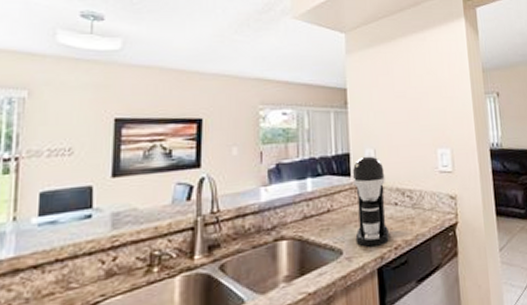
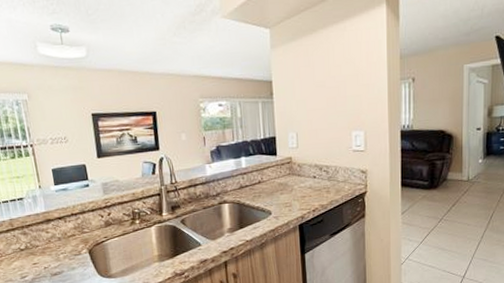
coffee maker: present [352,156,390,247] -> none [278,138,309,209]

